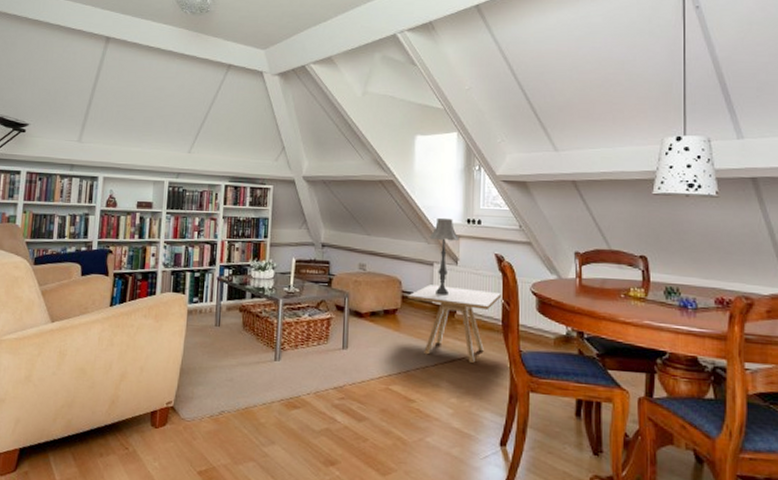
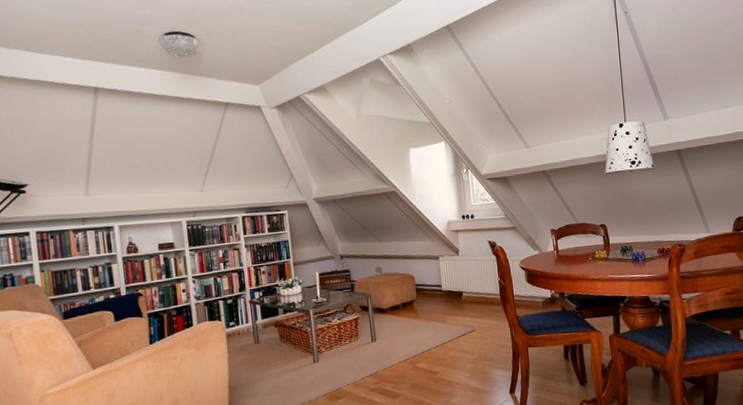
side table: present [408,285,501,363] -> none [421,272,497,334]
table lamp: present [429,217,460,296] -> none [432,217,458,283]

